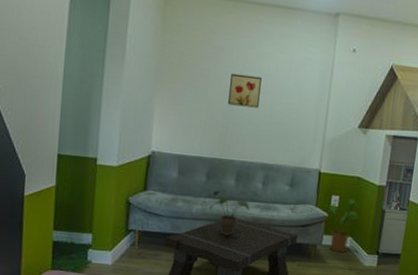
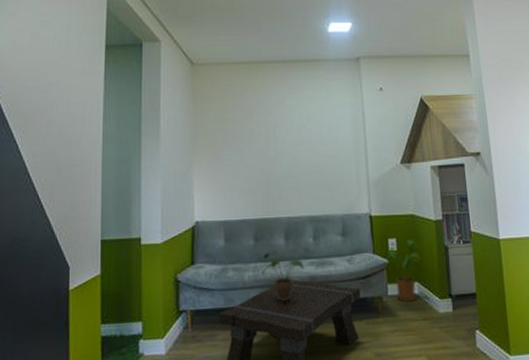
wall art: present [228,73,262,108] -> none [265,129,296,162]

